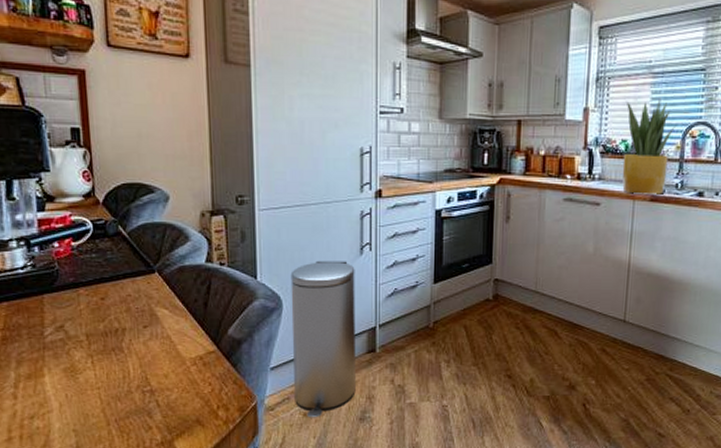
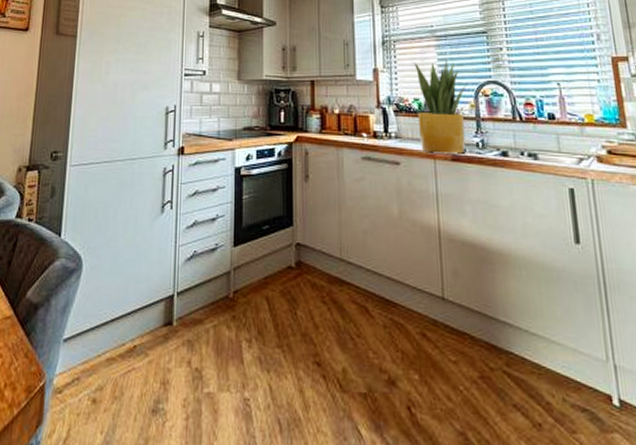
pedal bin: present [290,260,356,418] -> none [84,218,156,407]

